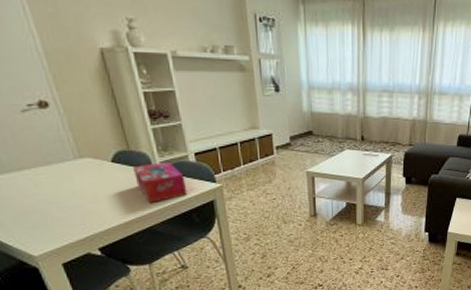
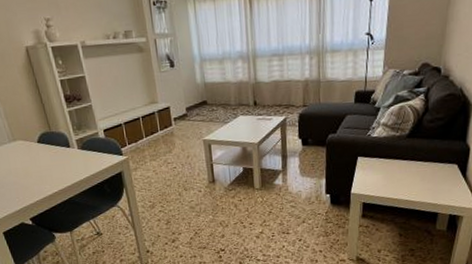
tissue box: present [133,161,188,203] -> none [54,139,99,177]

